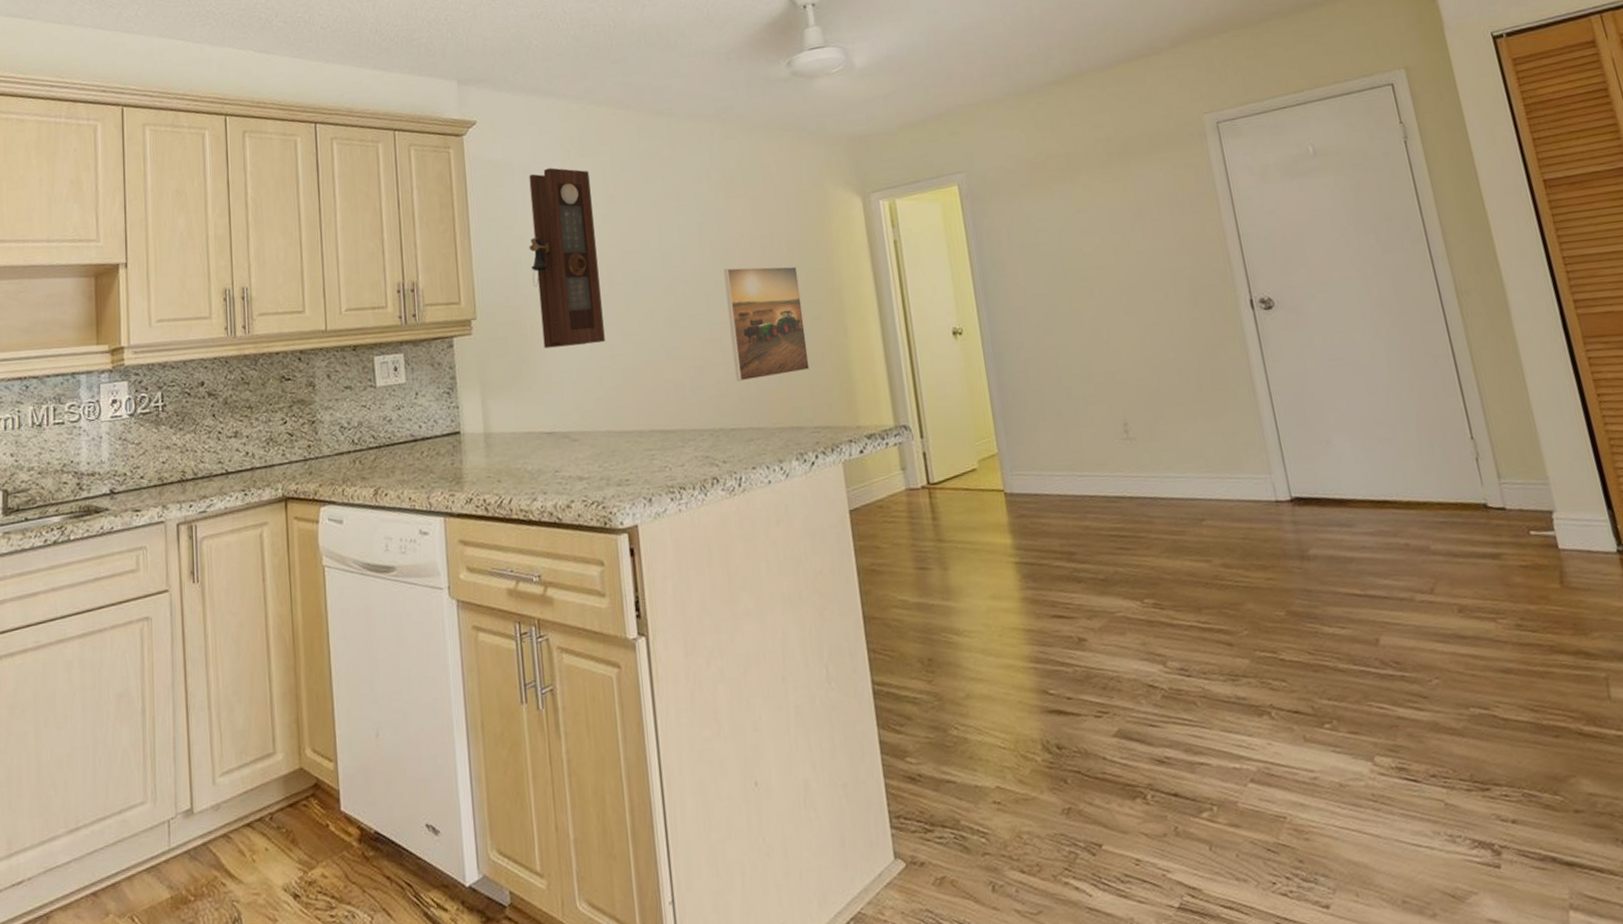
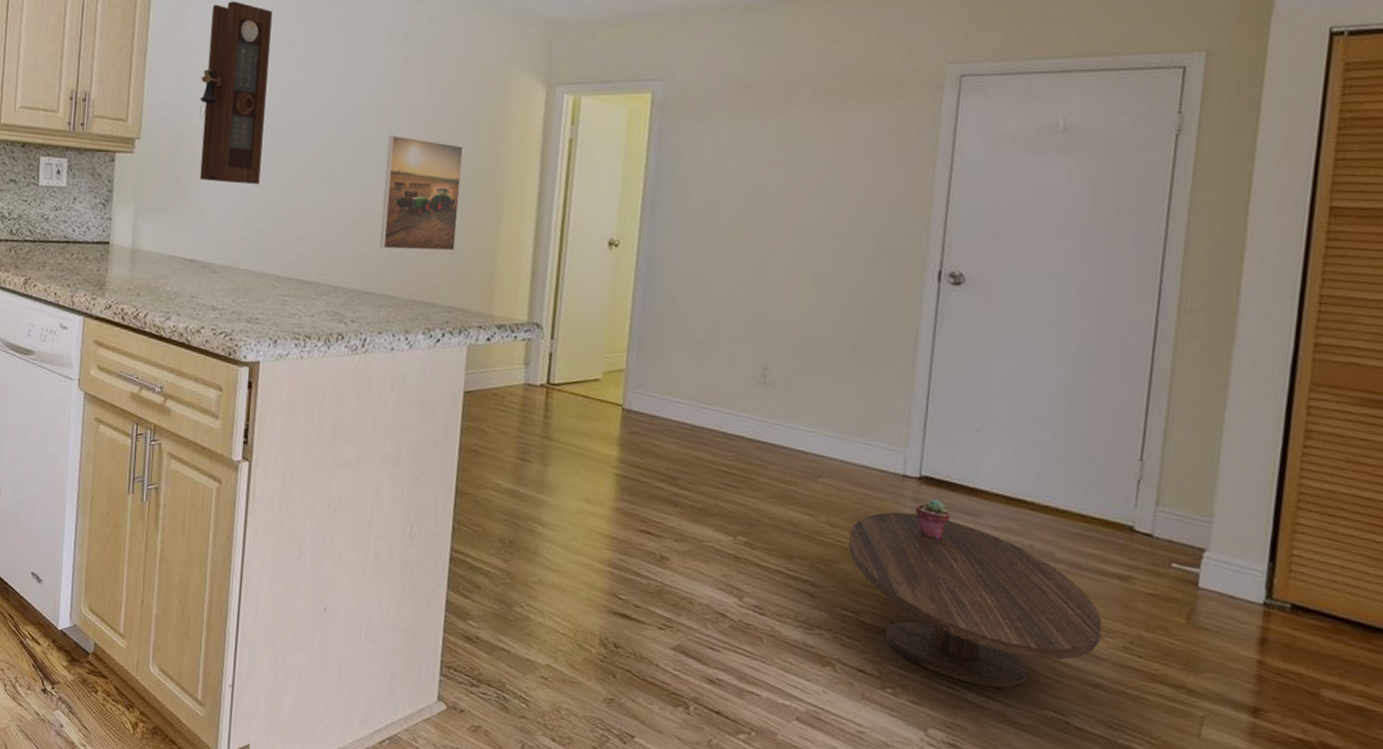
coffee table: none [1245,536,1496,699] -> present [848,512,1103,688]
potted succulent: none [1296,517,1330,558] -> present [916,498,951,539]

